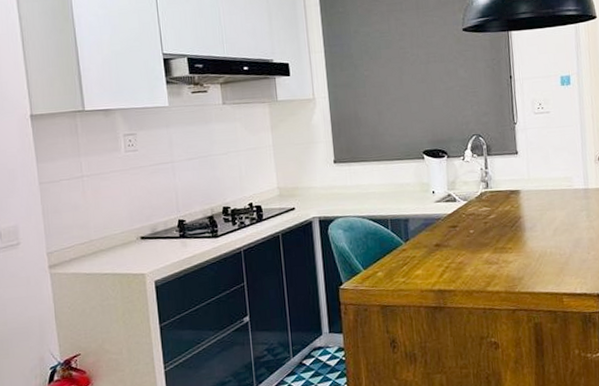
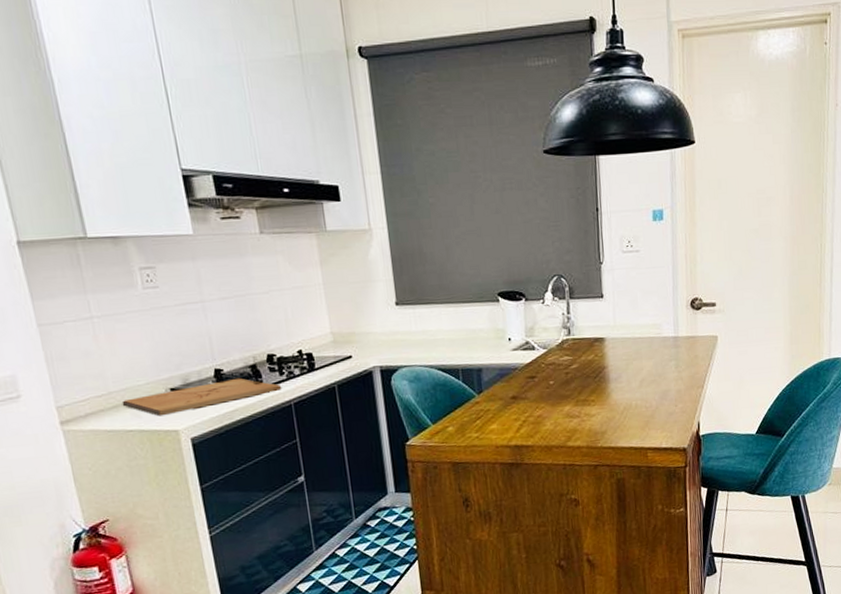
cutting board: none [100,227,234,262] -> present [121,377,282,417]

